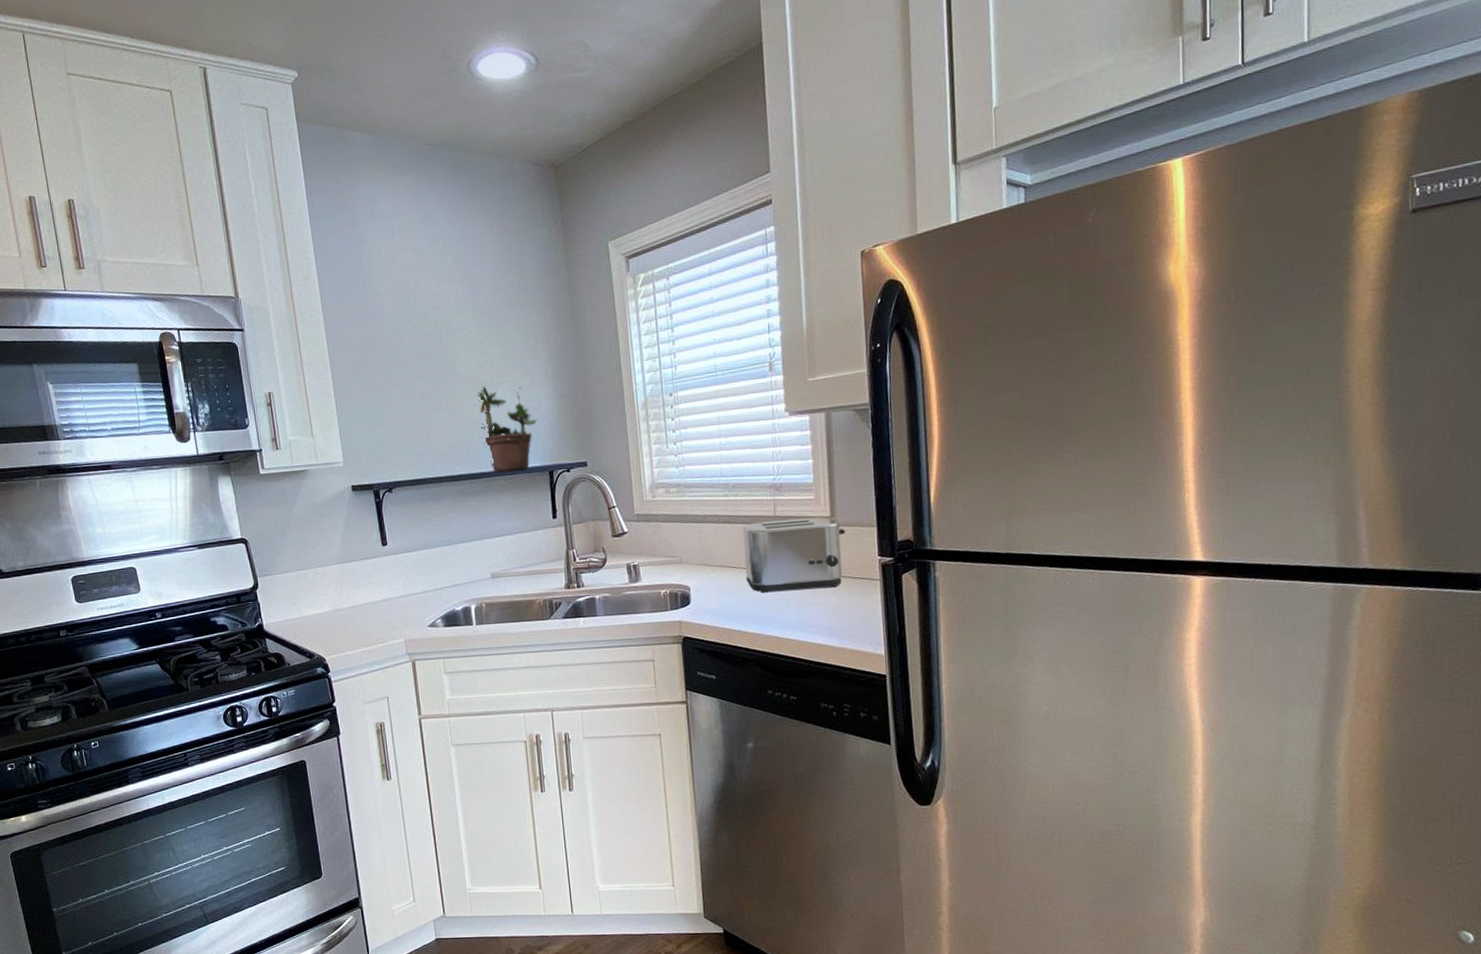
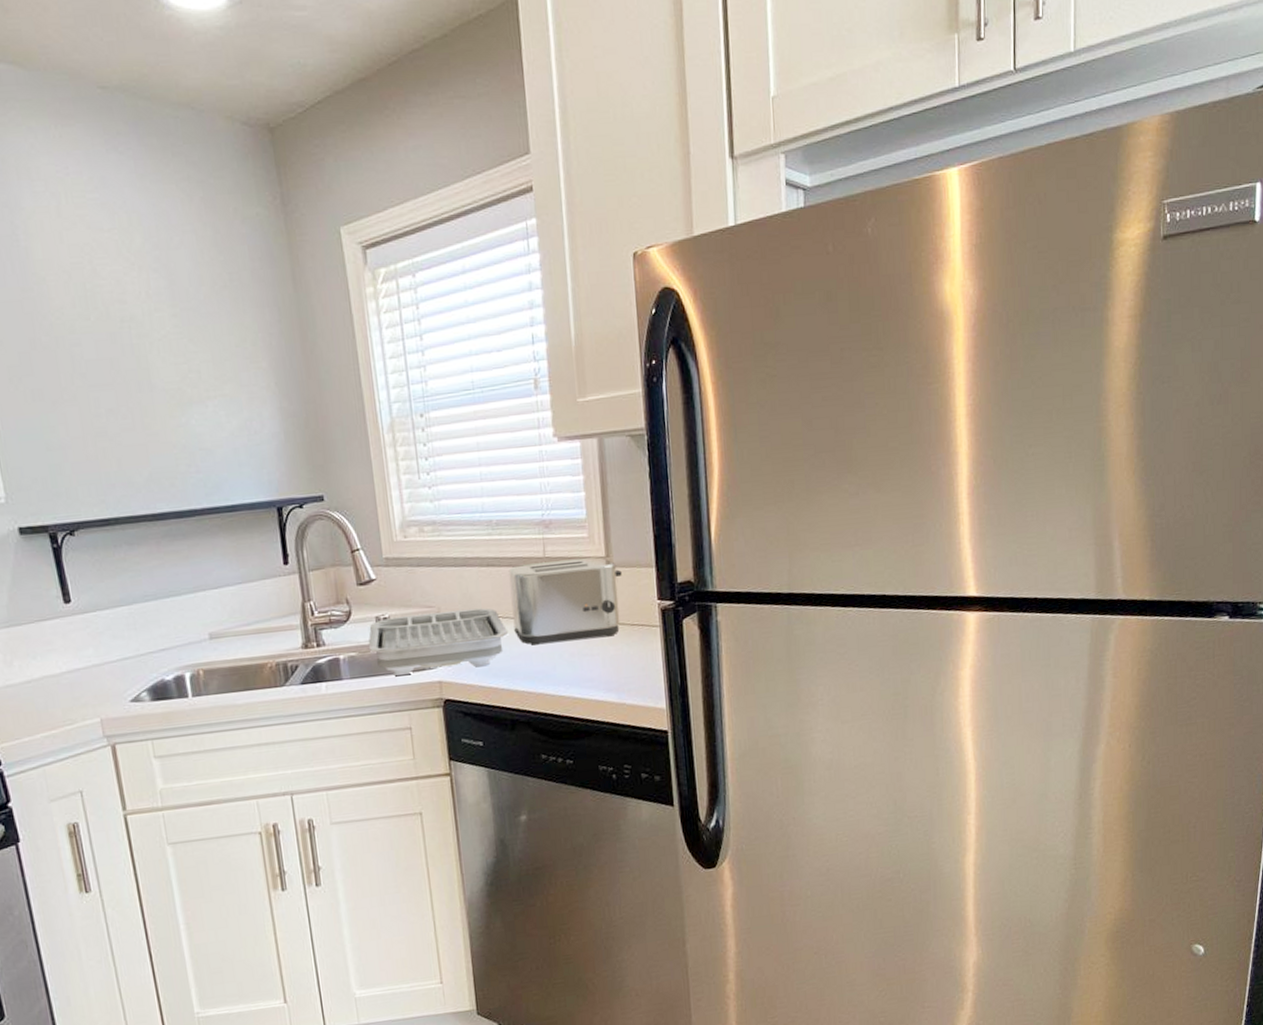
potted plant: present [477,386,537,474] -> none [181,402,259,511]
dish rack: none [619,559,741,616] -> present [368,608,509,677]

